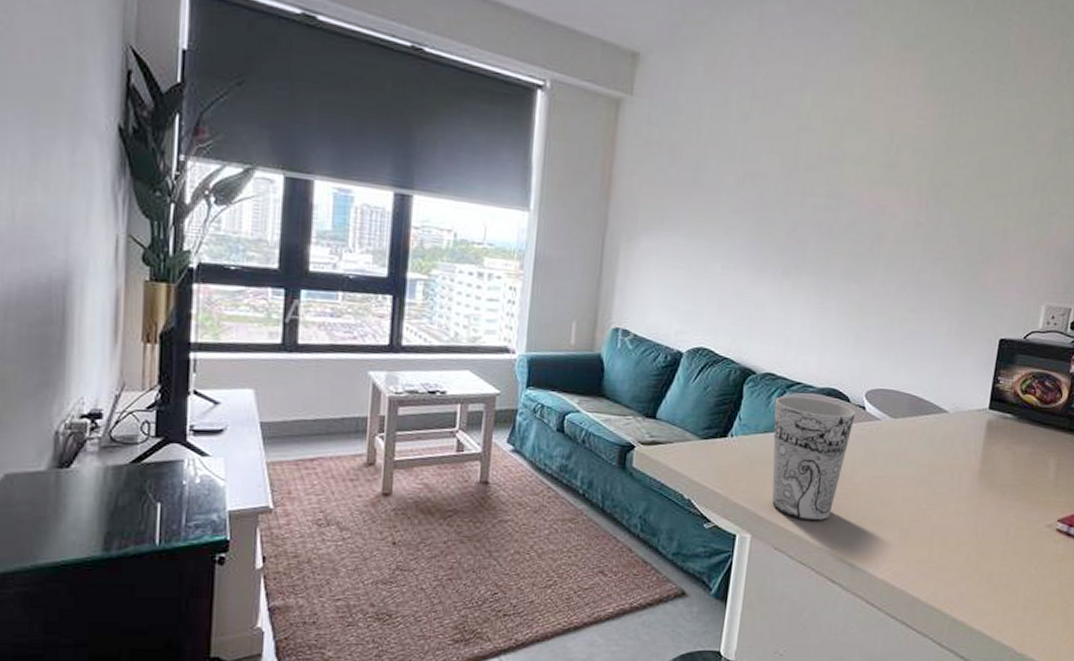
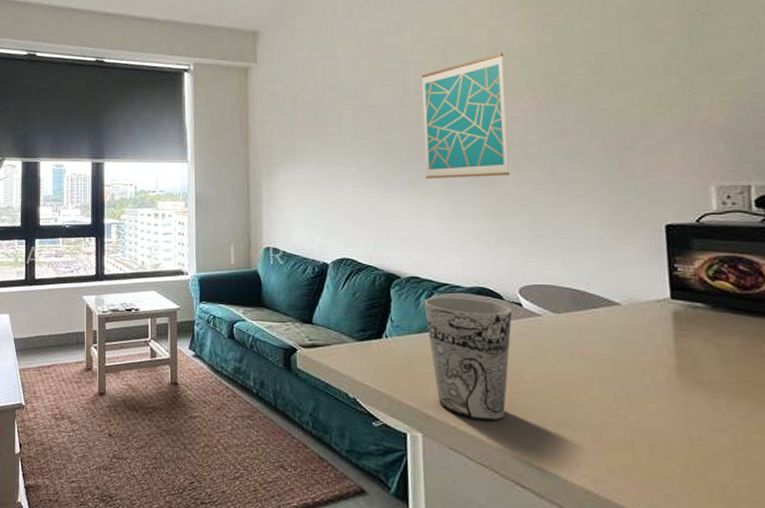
wall art: none [798,136,899,274] -> present [421,52,510,179]

